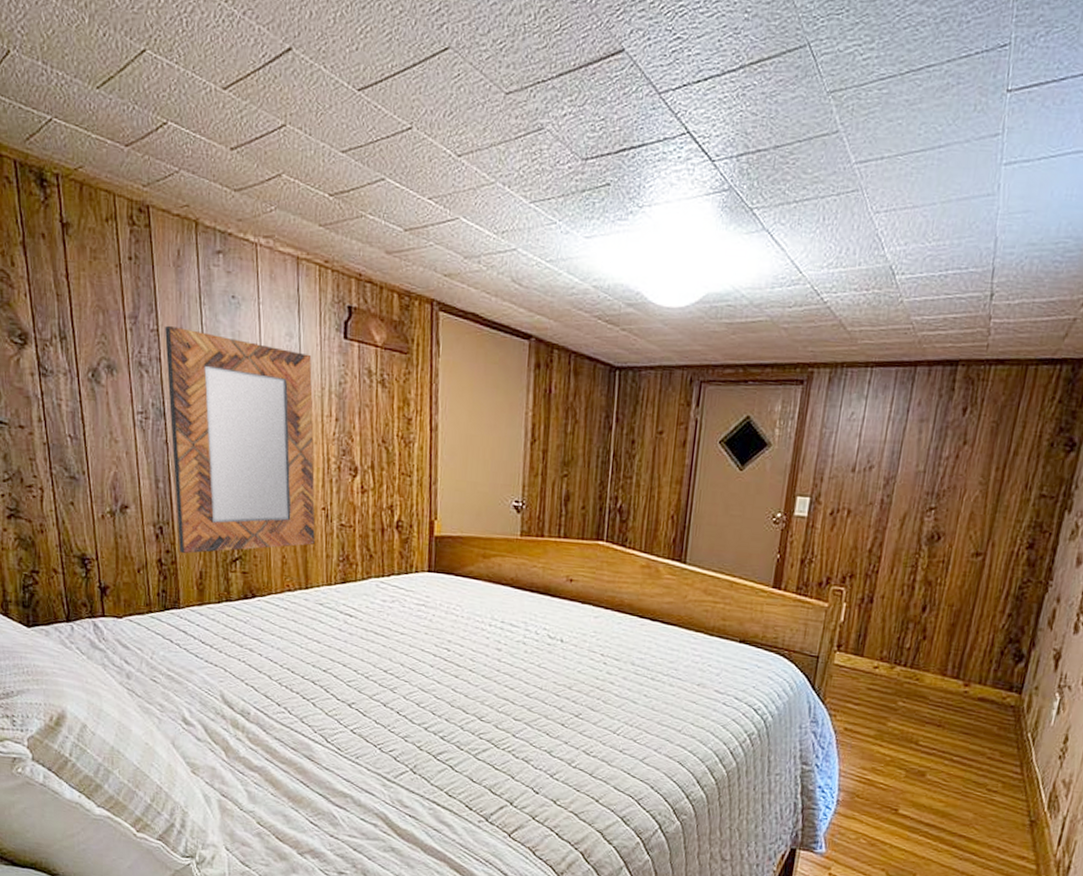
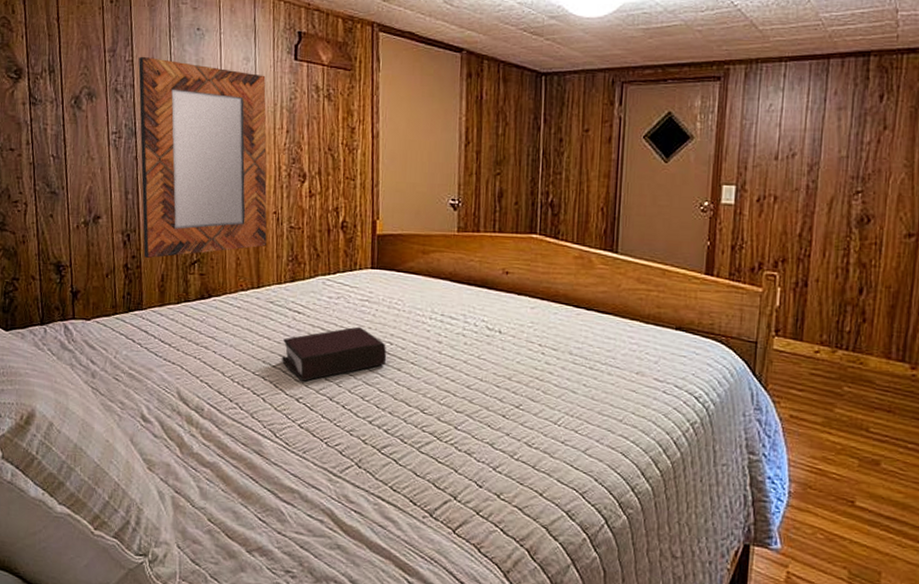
bible: none [332,632,444,688] -> present [281,326,387,382]

